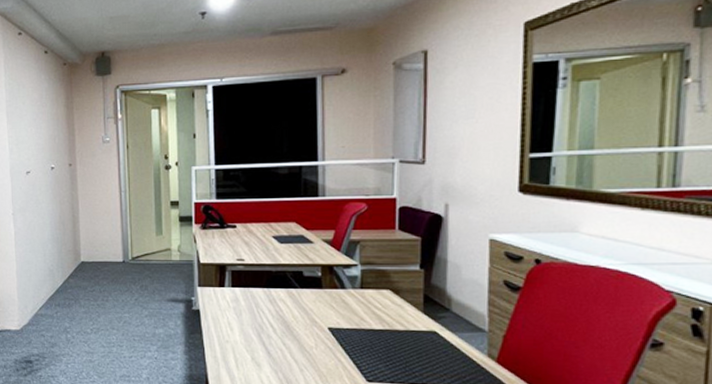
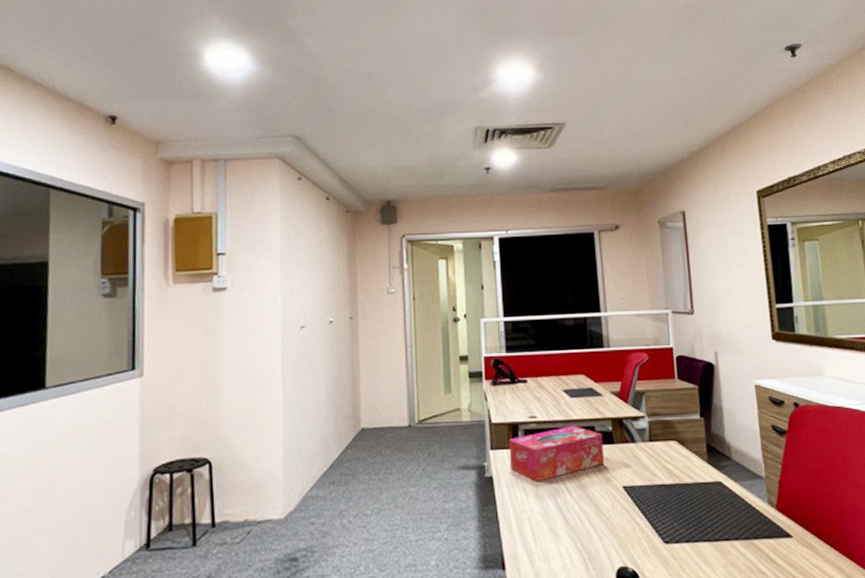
tissue box: none [216,270,312,318] -> present [509,426,605,483]

